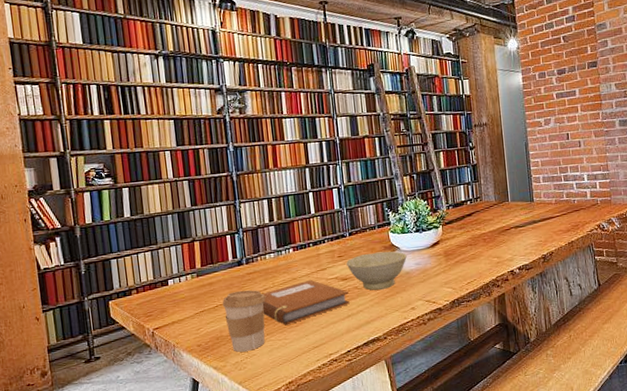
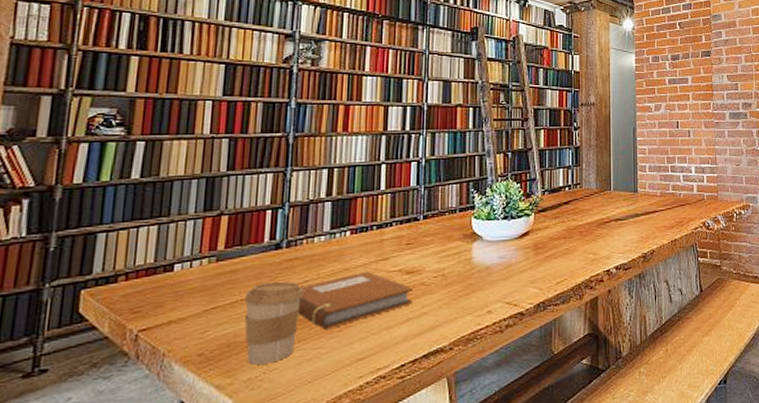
bowl: present [346,251,407,291] -> none [415,240,489,288]

